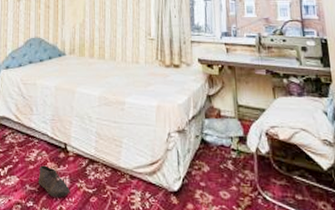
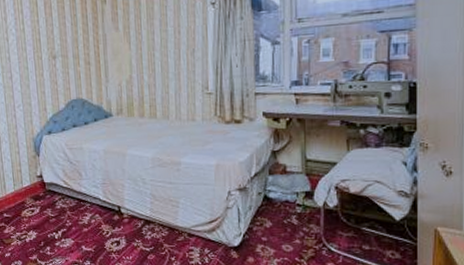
shoe: present [39,165,70,198] -> none [93,227,127,256]

